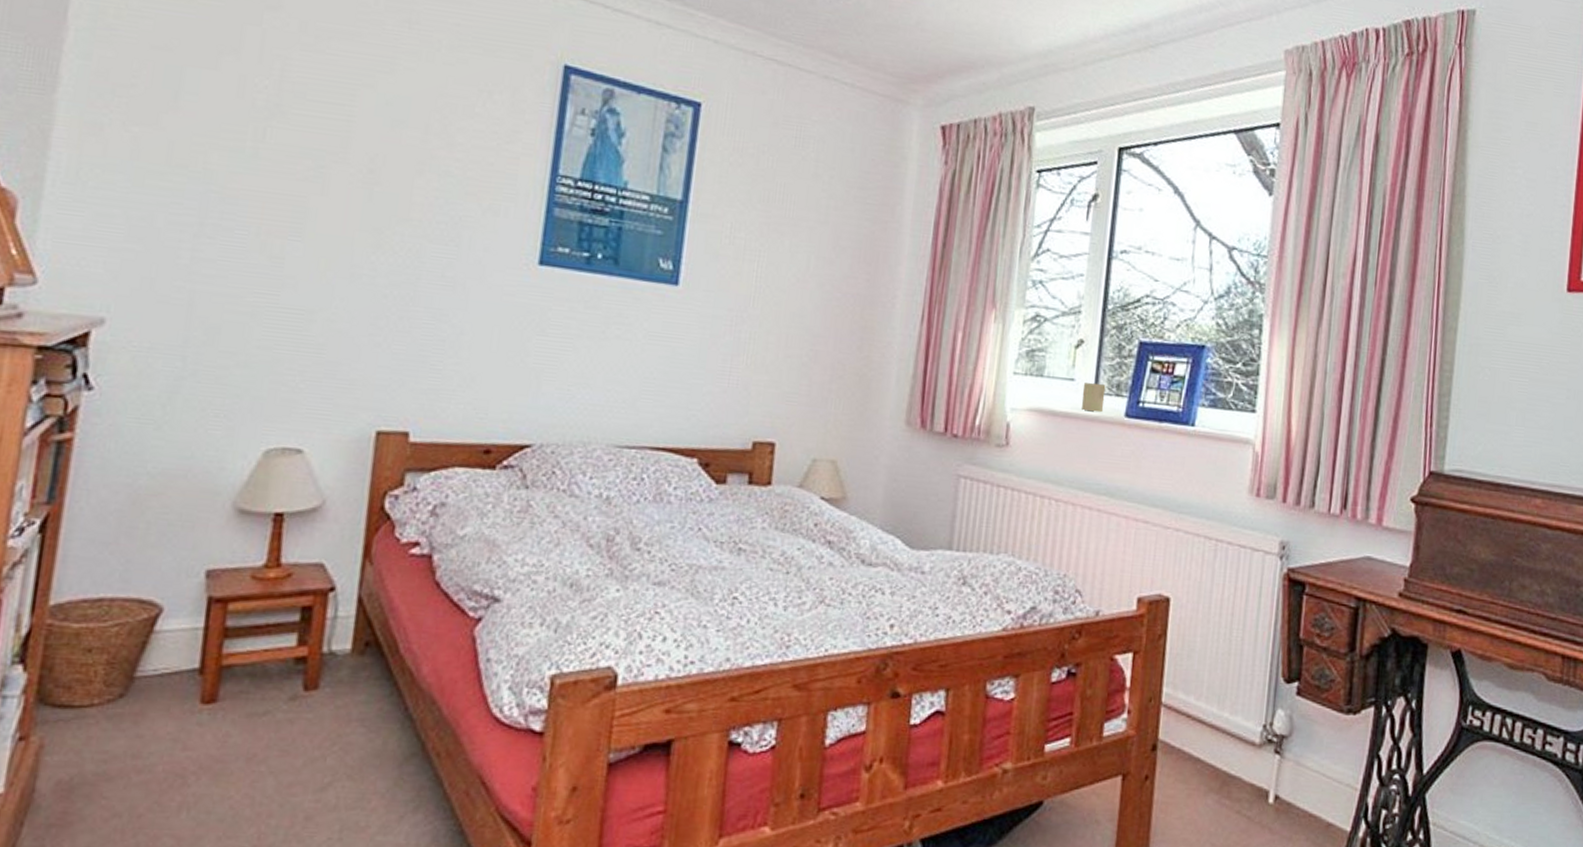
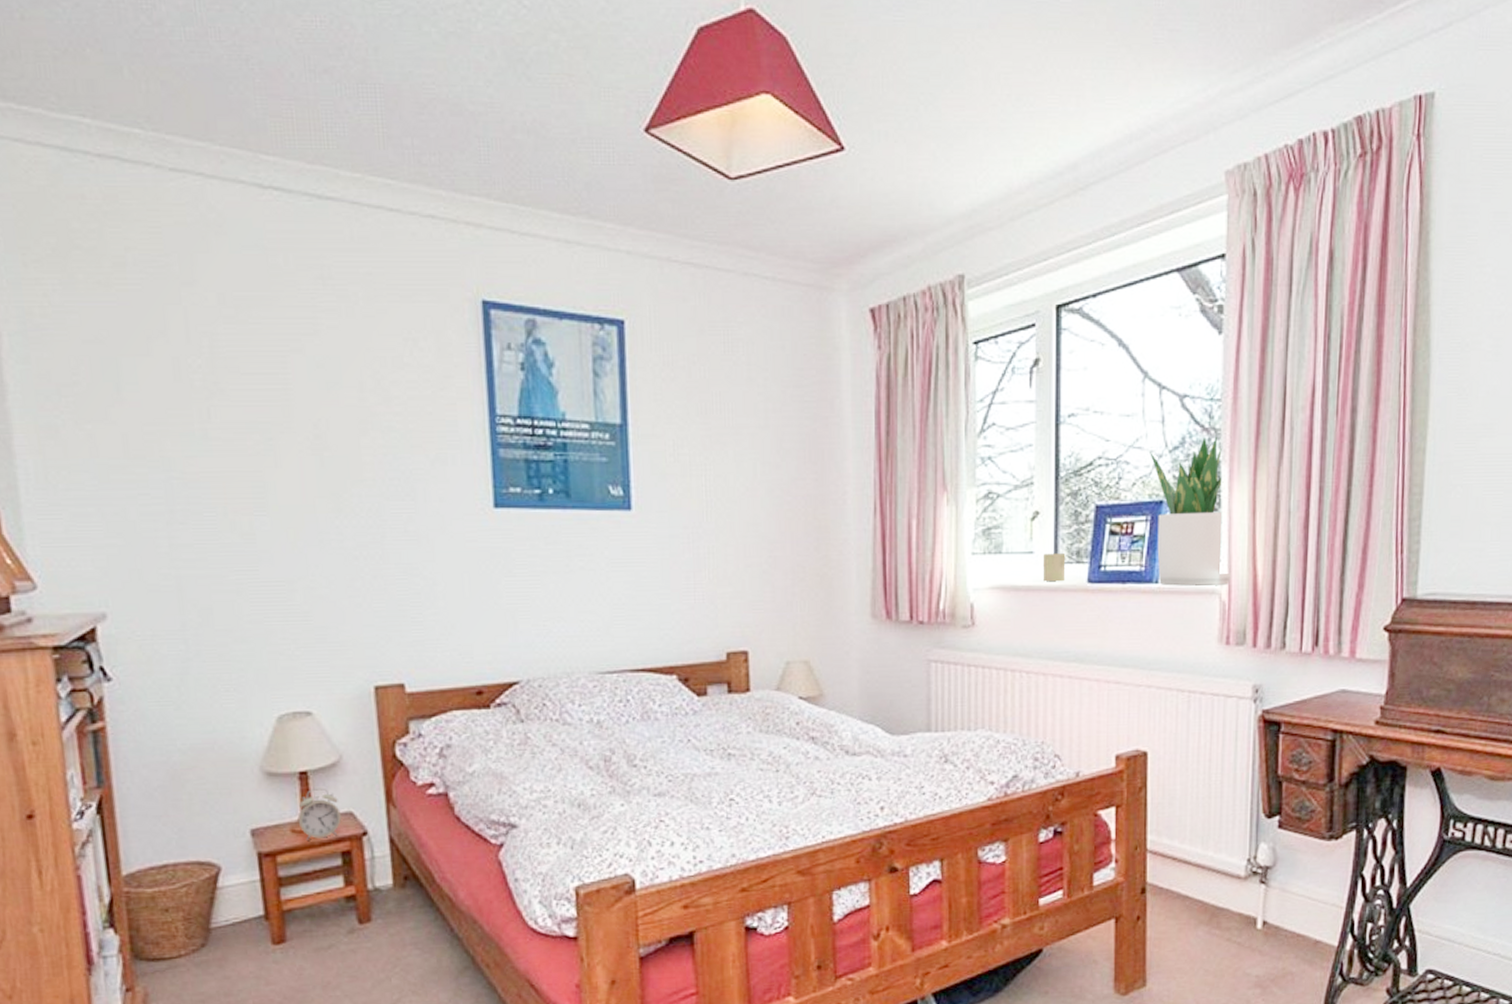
alarm clock: none [261,532,311,589] -> present [297,788,341,840]
planter: none [1195,290,1267,437] -> present [1150,437,1232,587]

